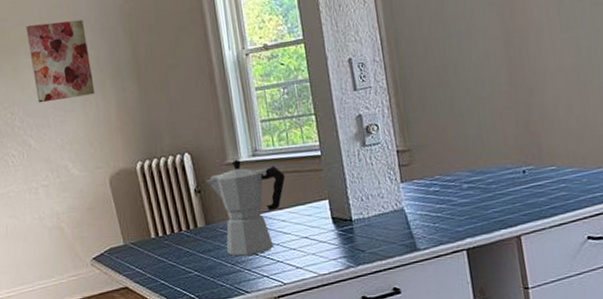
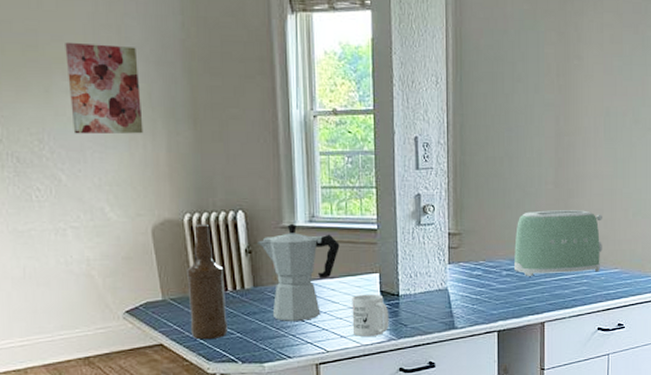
bottle: none [143,169,186,281] -> present [187,223,228,340]
mug: none [303,221,346,266] -> present [352,293,389,337]
toaster: none [472,108,580,187] -> present [514,210,602,276]

